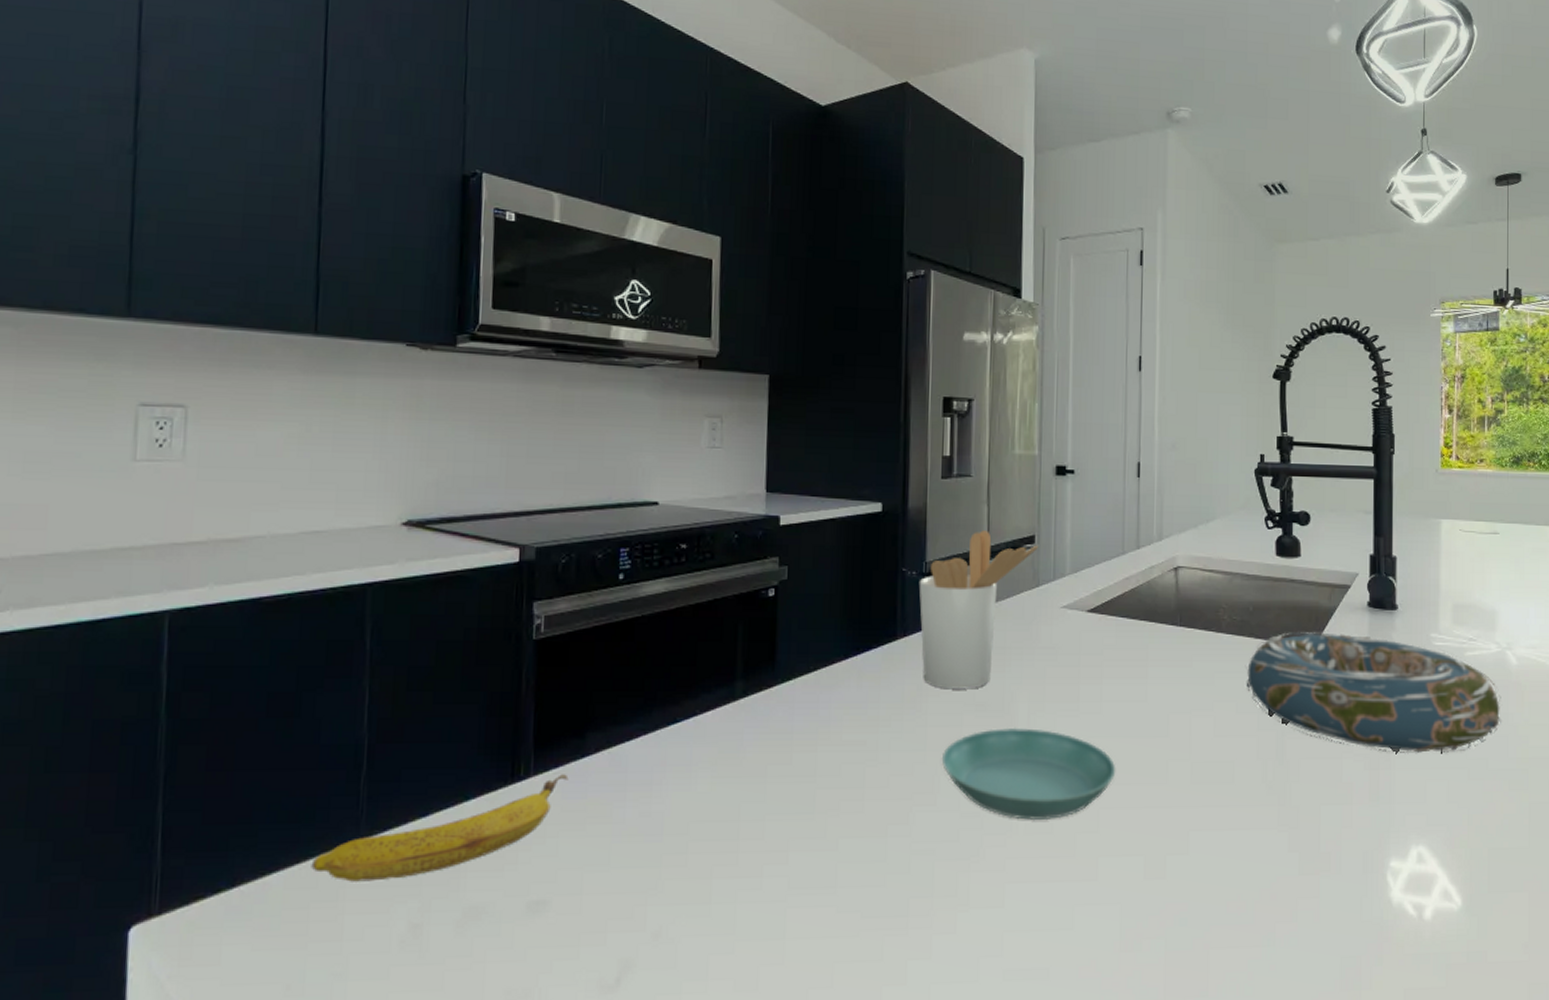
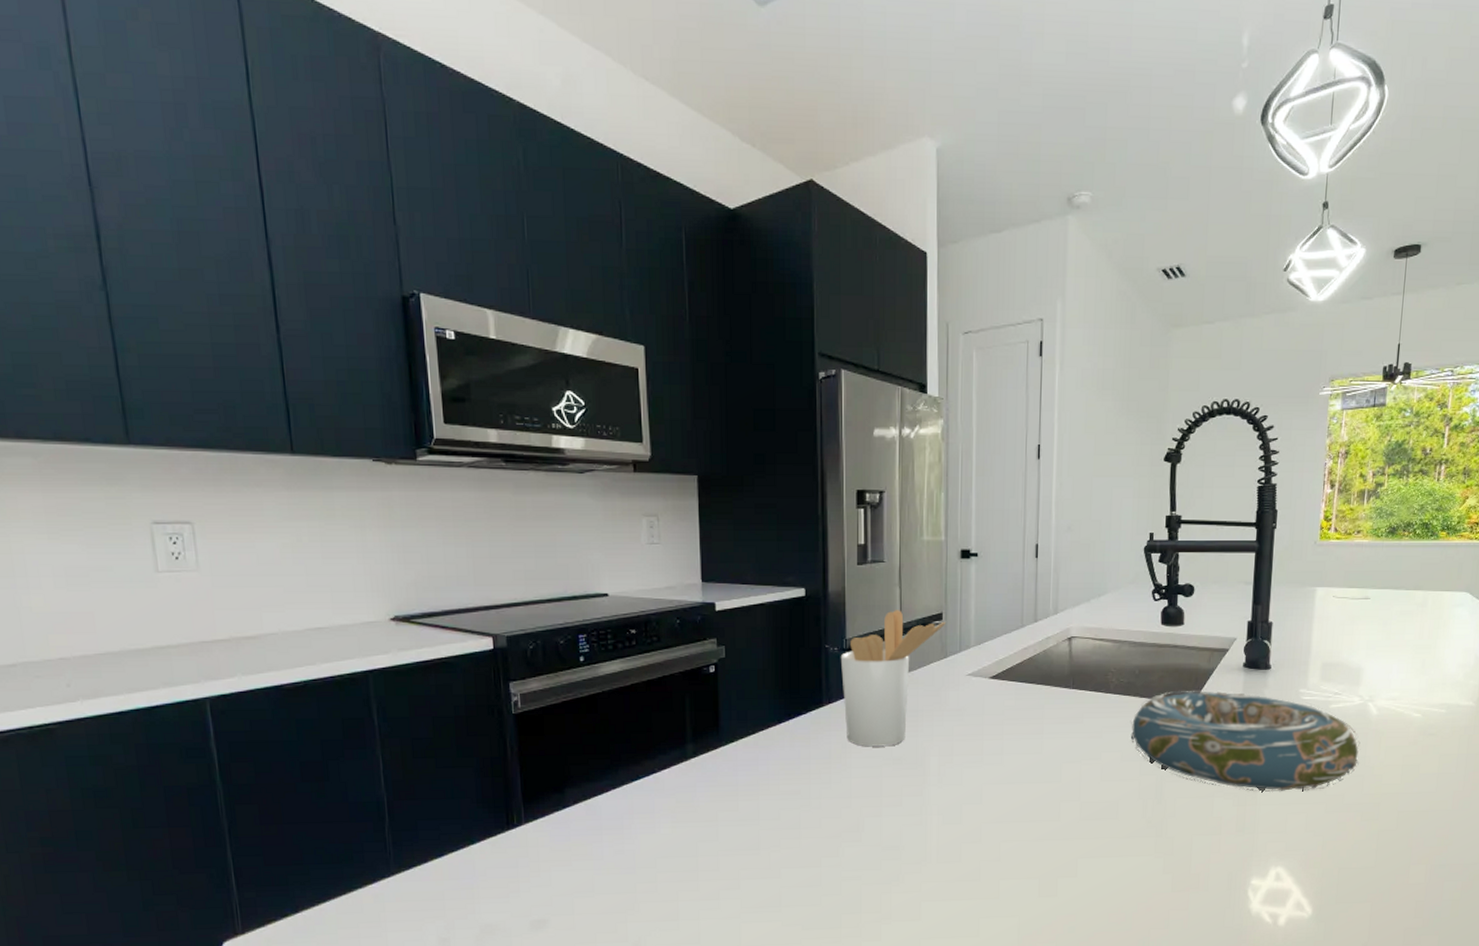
banana: present [311,774,569,882] -> none [355,822,554,908]
saucer: present [941,727,1116,821] -> none [864,777,1015,853]

